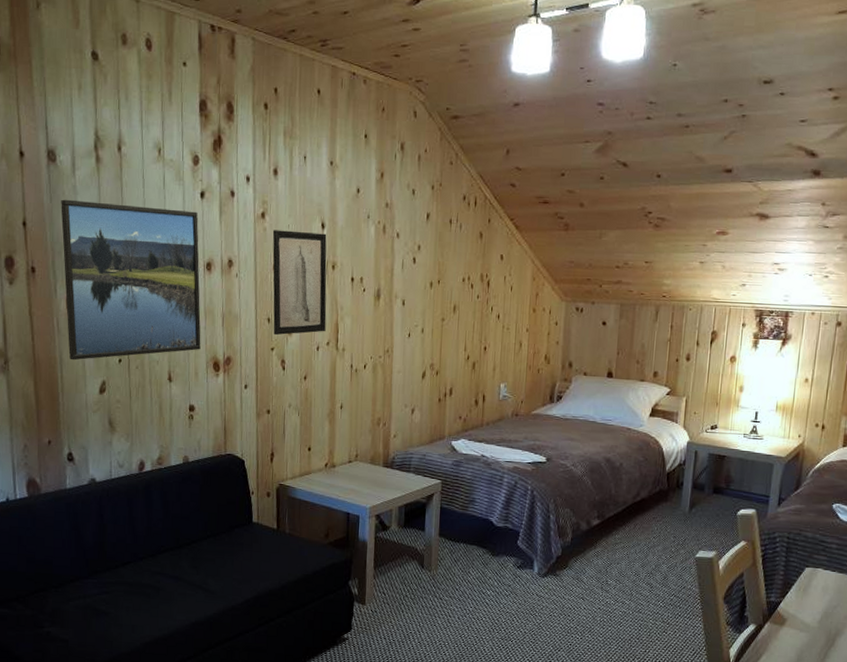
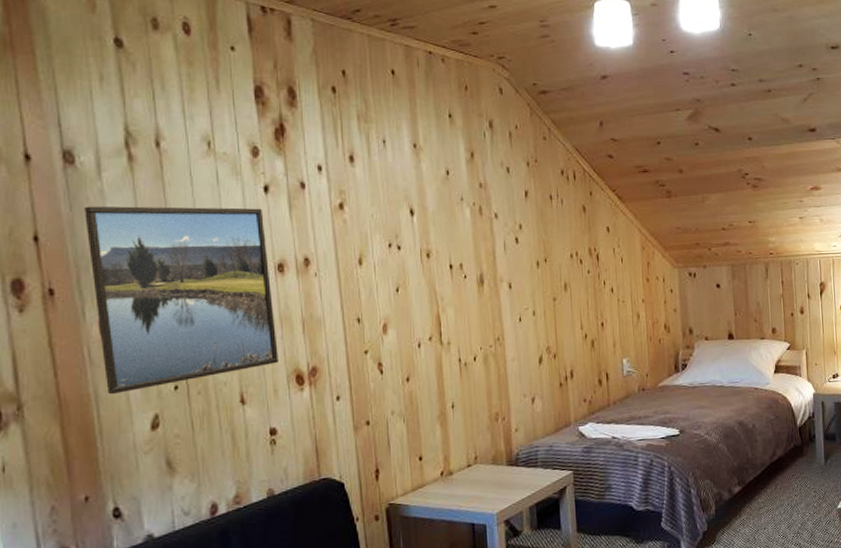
wall art: present [272,230,327,336] -> none [354,220,426,337]

